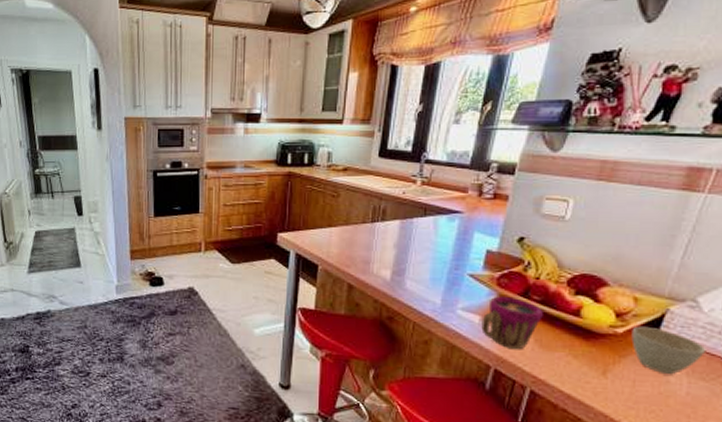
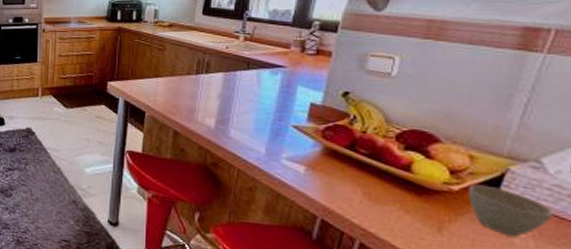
cup: present [481,296,543,350] -> none [307,148,371,202]

